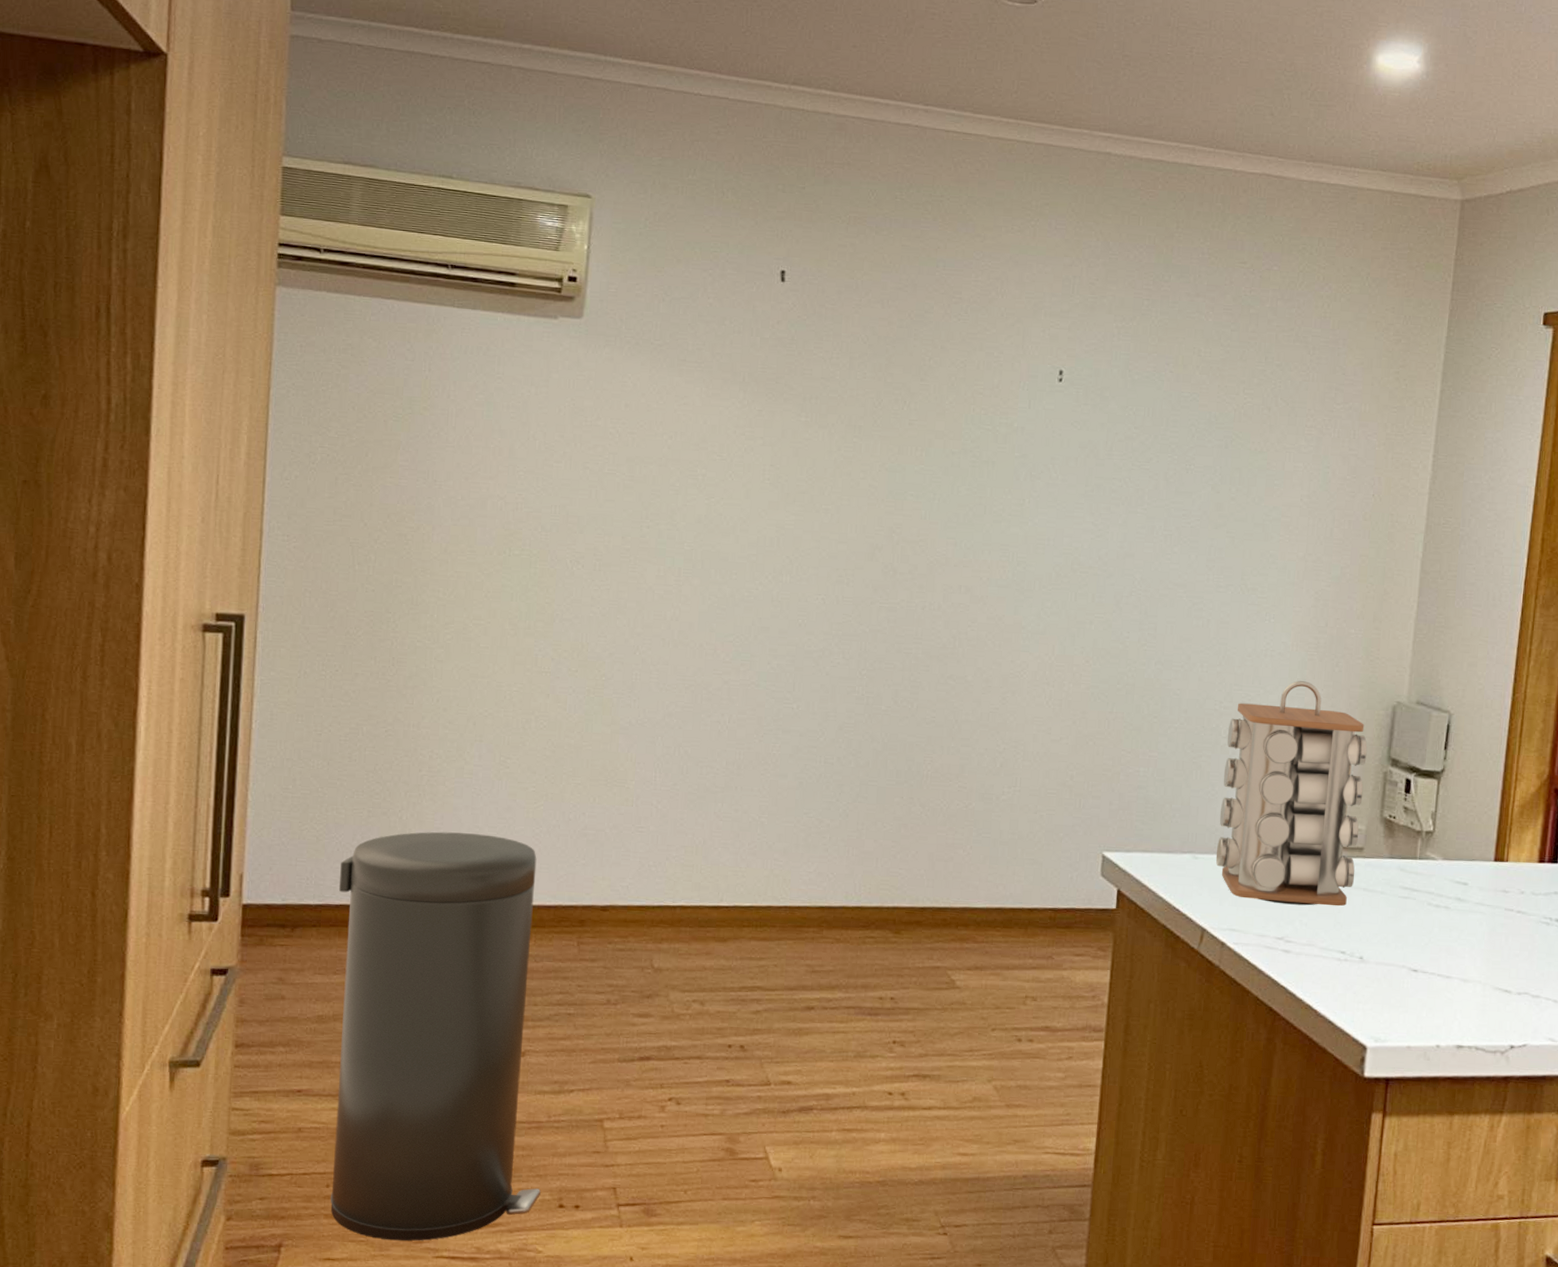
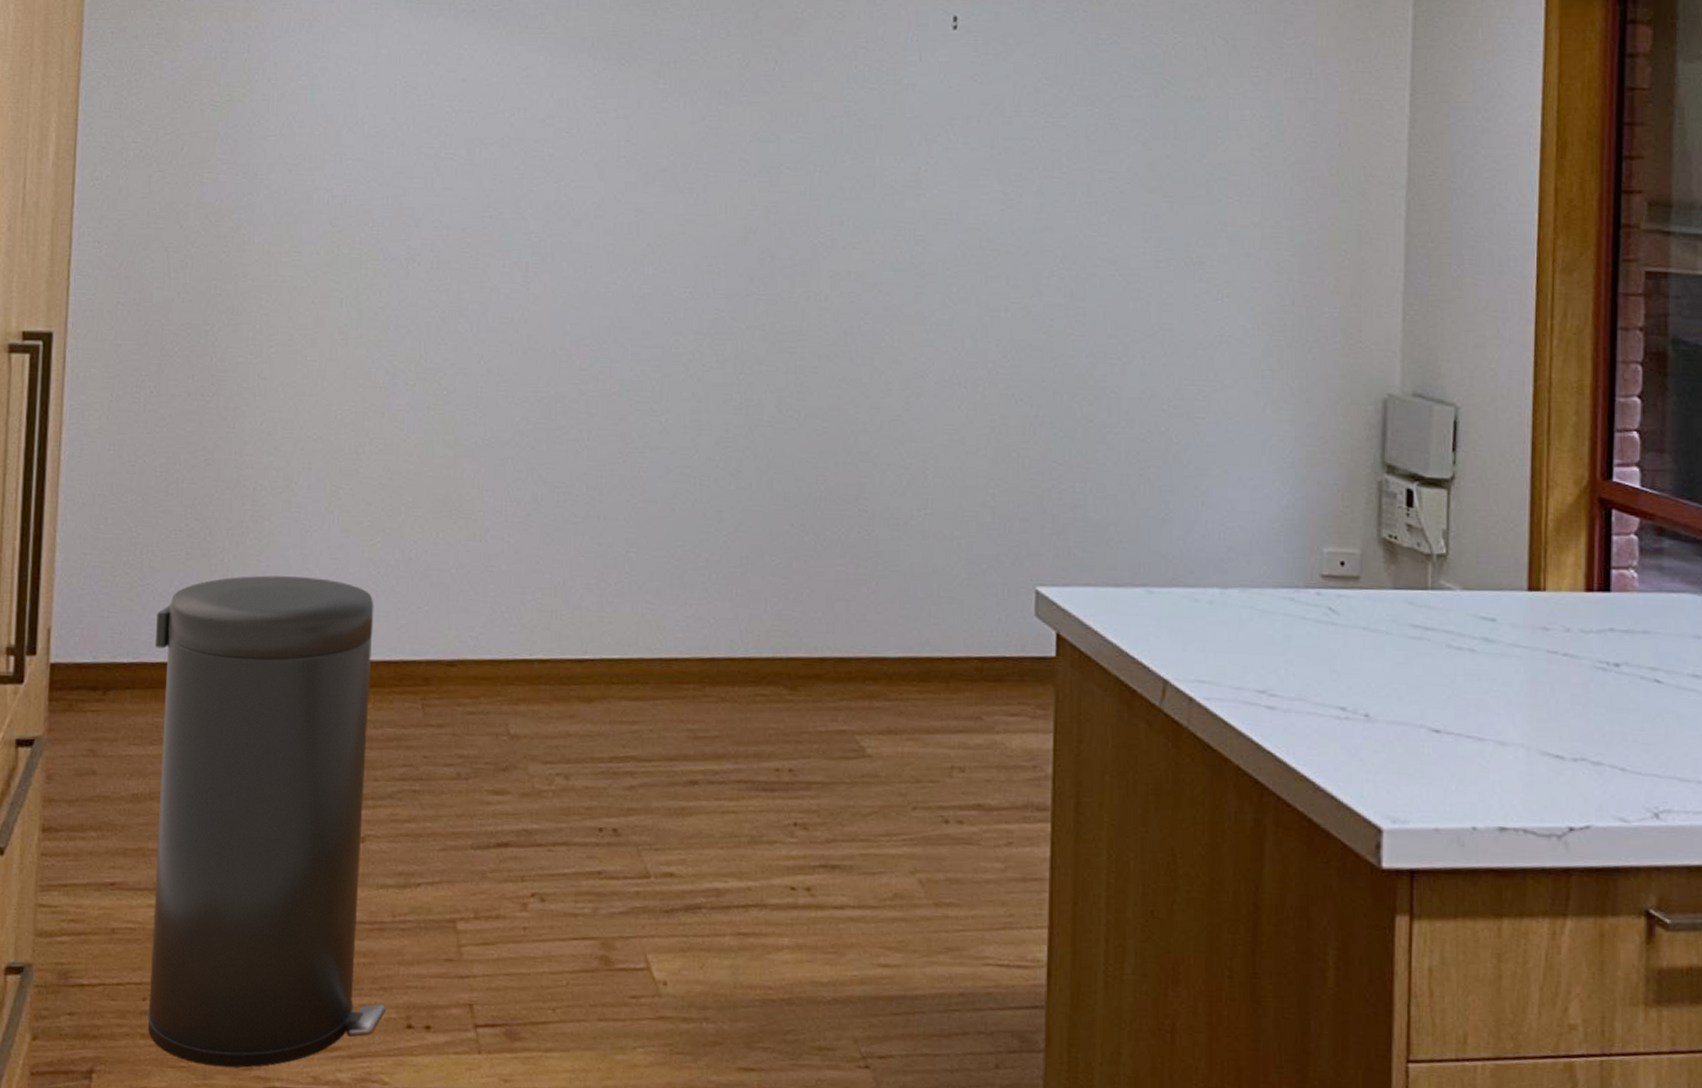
spice rack: present [1215,681,1367,907] -> none [1175,372,1355,651]

